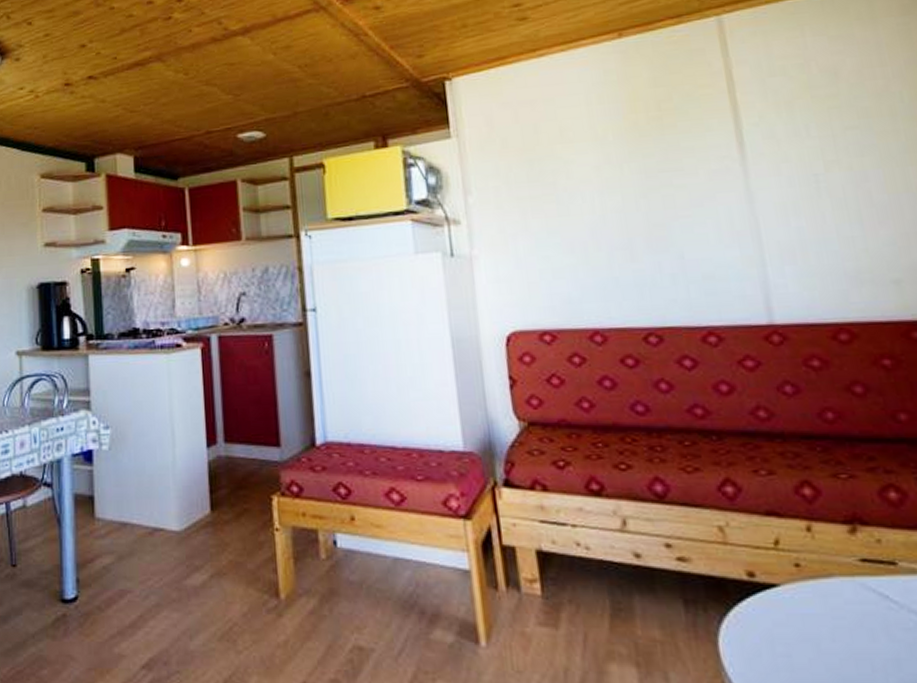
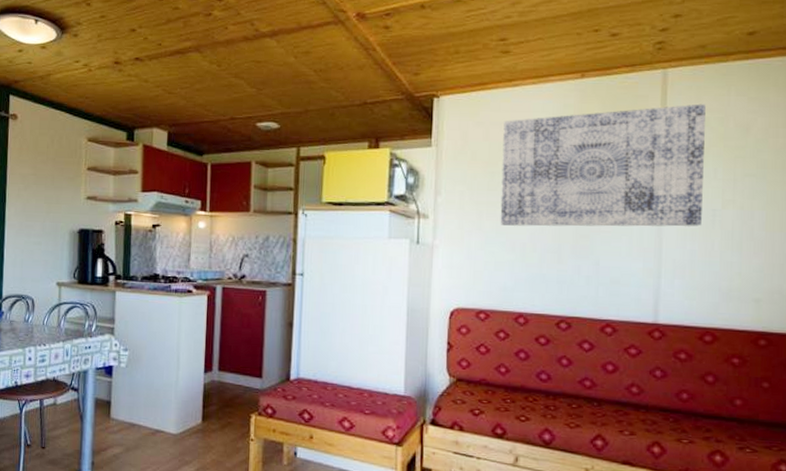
wall art: none [534,50,804,223] -> present [500,104,706,227]

